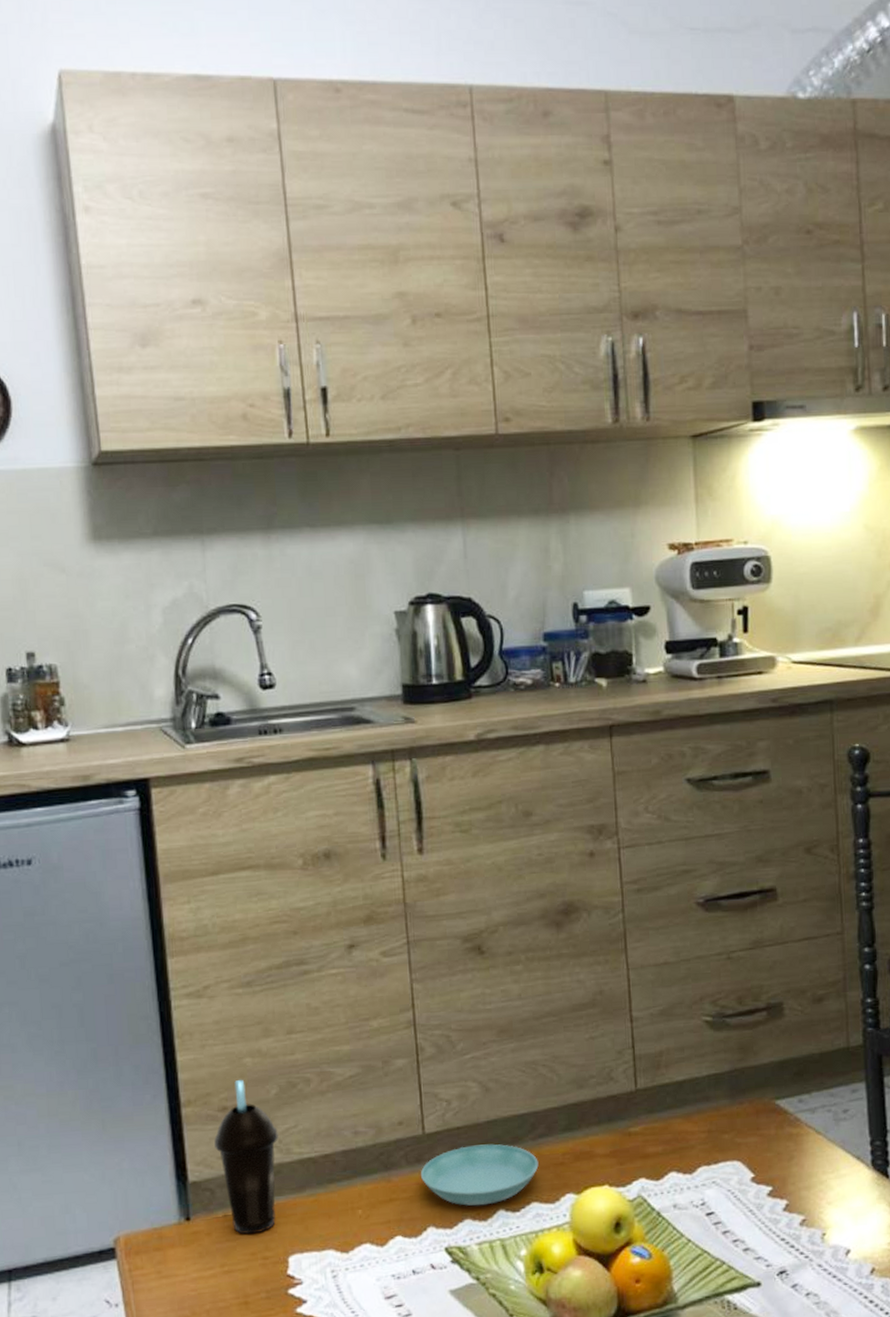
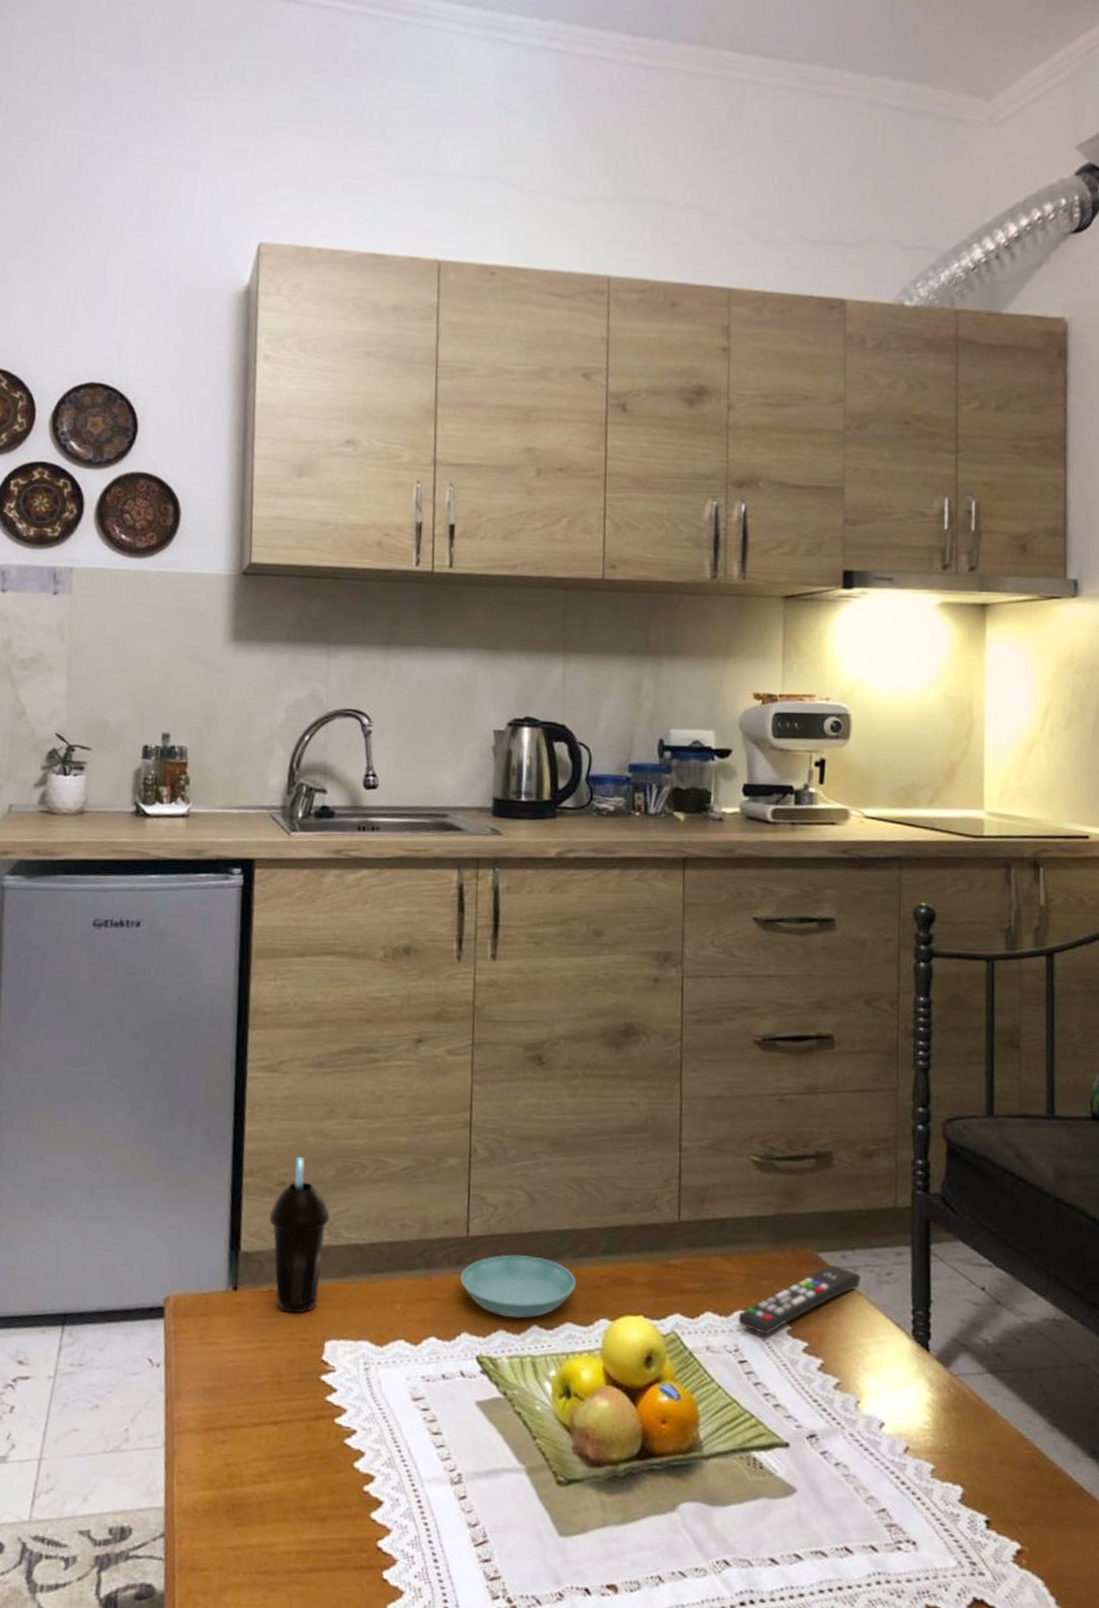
remote control: none [702,1109,819,1186] -> present [738,1264,861,1335]

